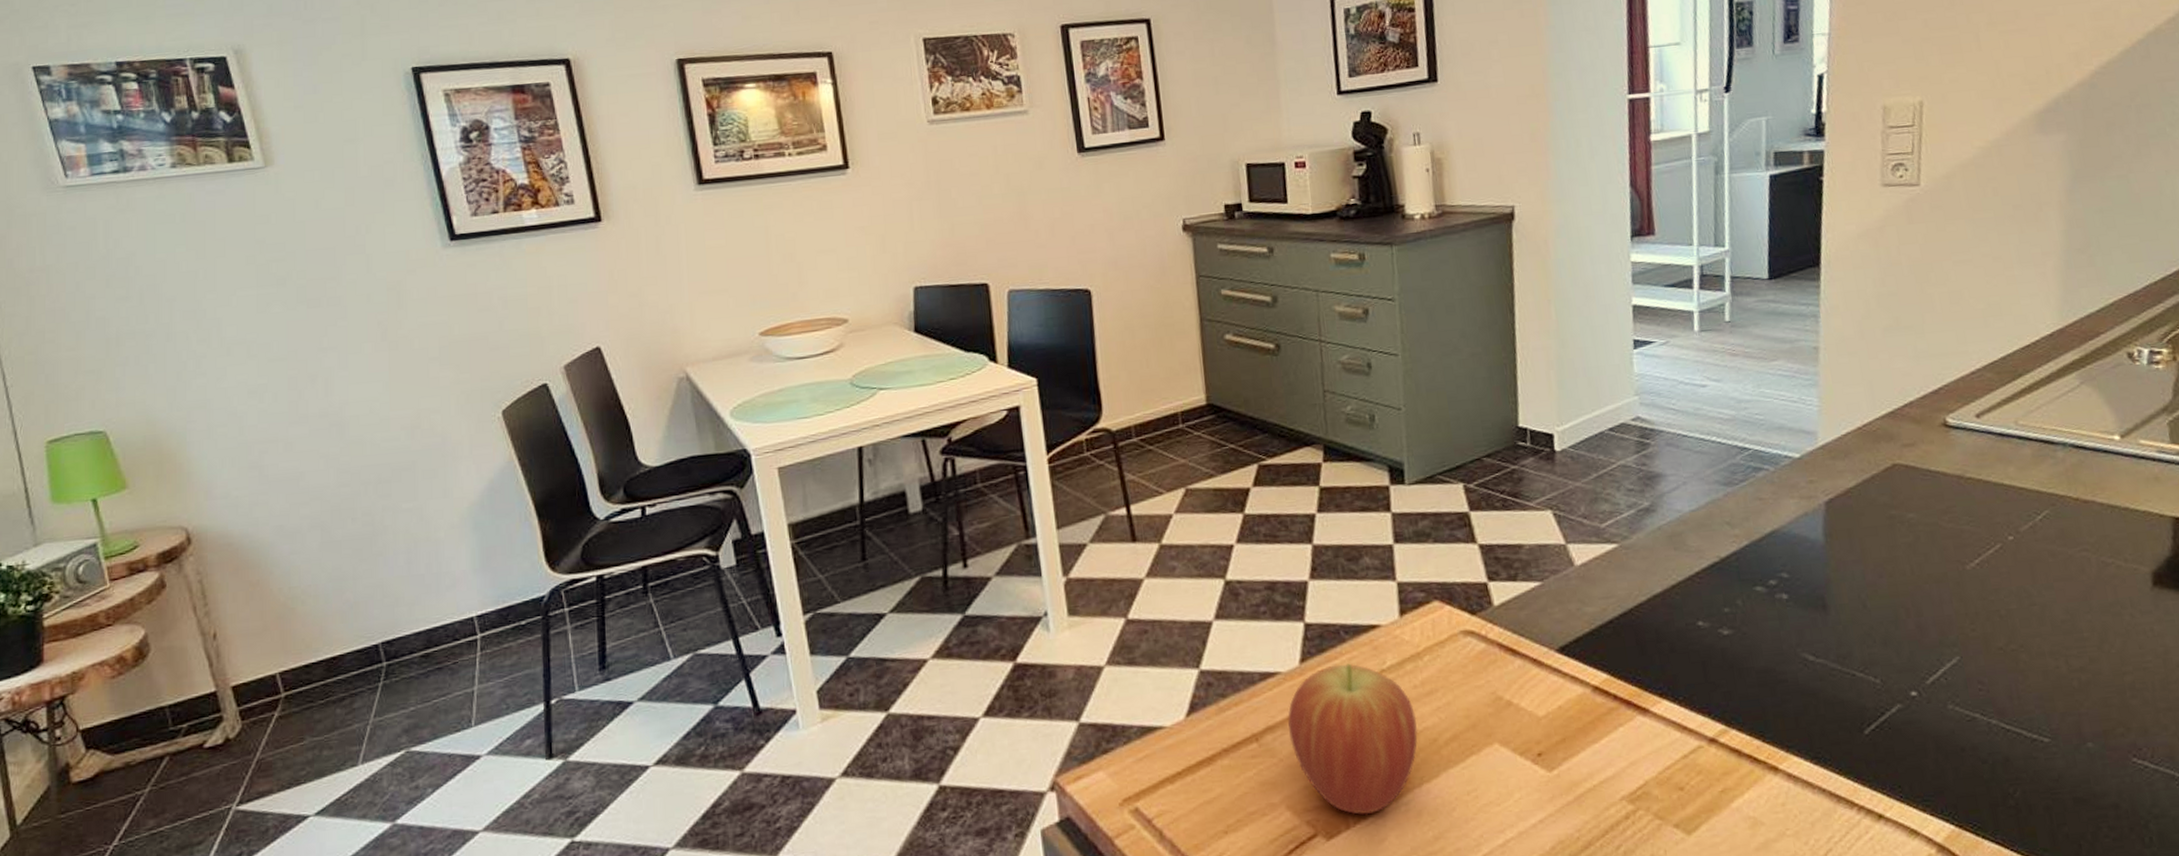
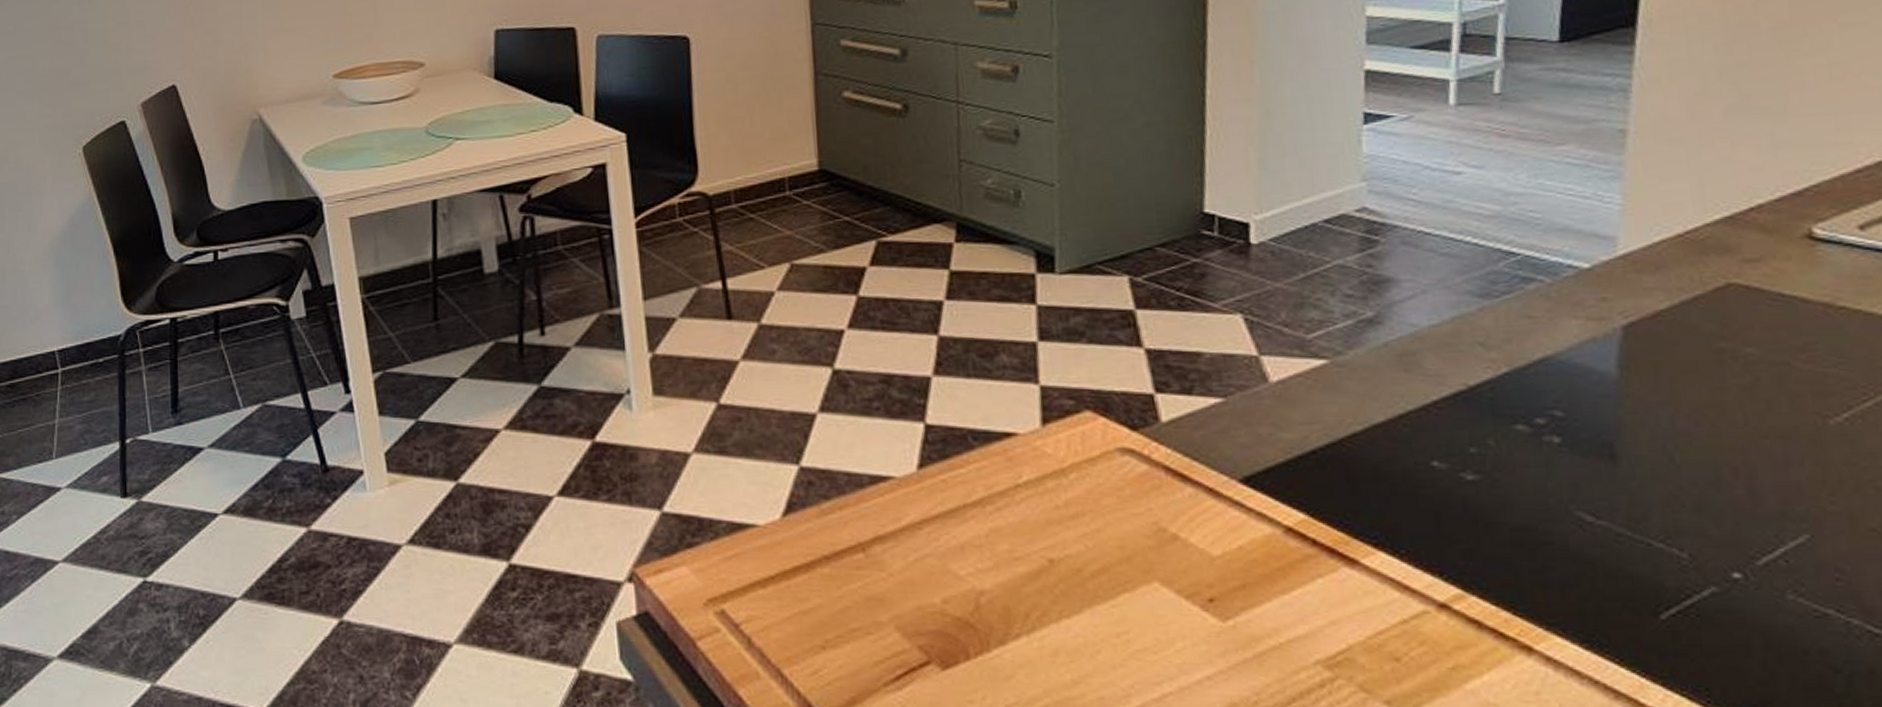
fruit: present [1287,663,1418,815] -> none [900,474,1059,647]

